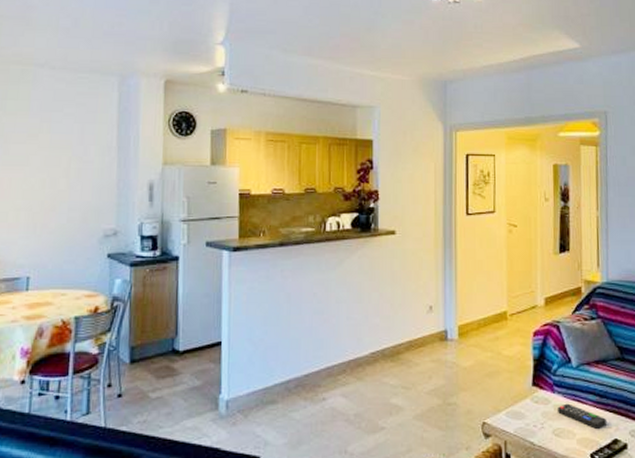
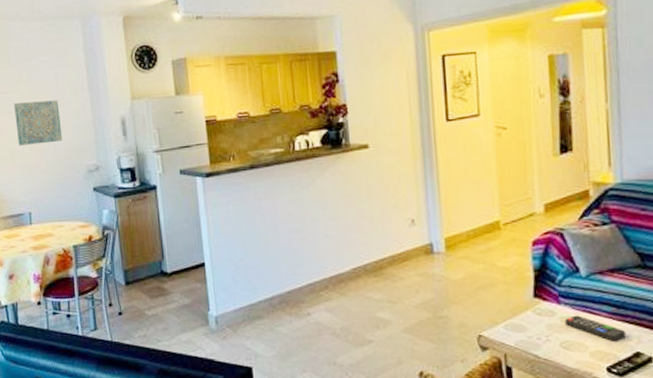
wall art: none [26,154,81,202] -> present [14,100,63,146]

